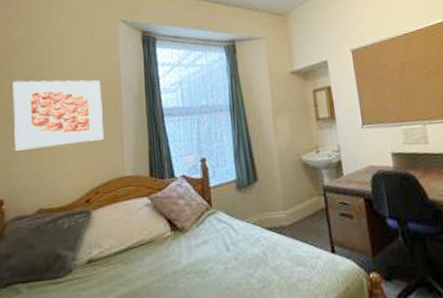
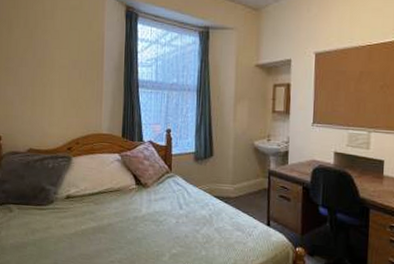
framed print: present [13,80,103,151] -> none [11,36,87,99]

